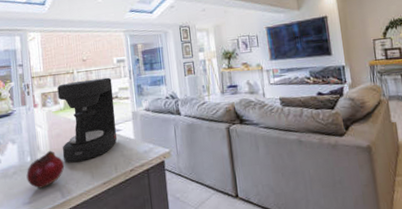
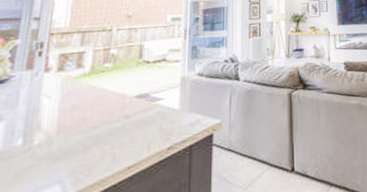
fruit: present [26,150,65,189] -> none [9,127,75,183]
coffee maker: present [57,77,117,163] -> none [76,37,161,144]

